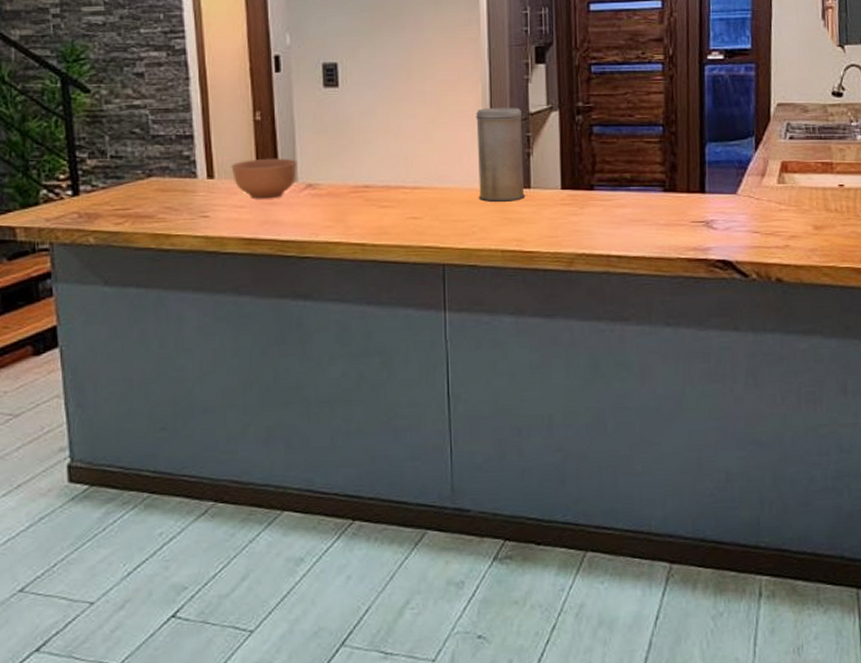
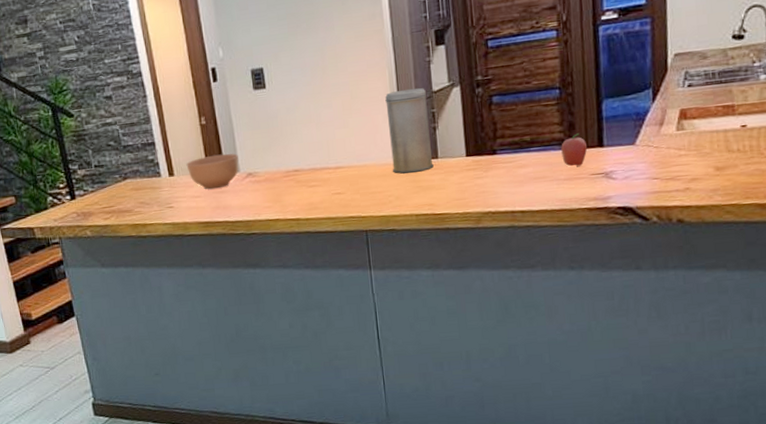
fruit: none [662,176,689,211] -> present [561,133,588,167]

